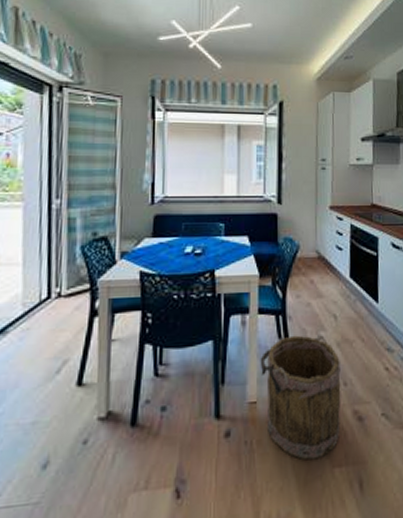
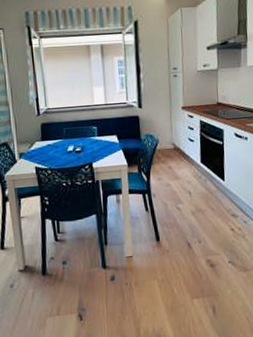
bucket: present [260,335,341,460] -> none [132,207,197,294]

